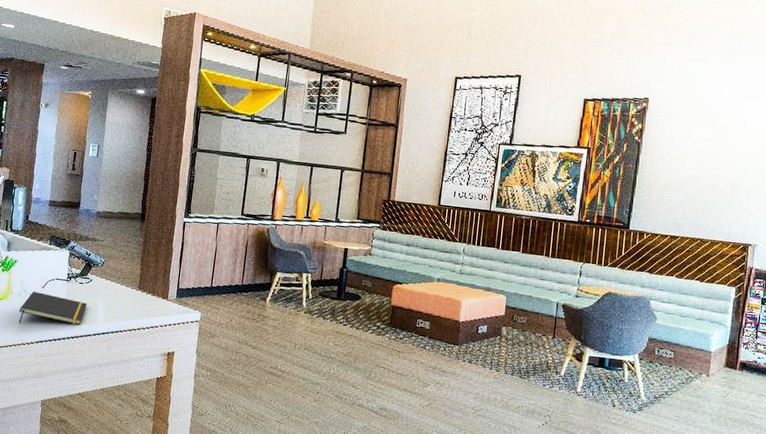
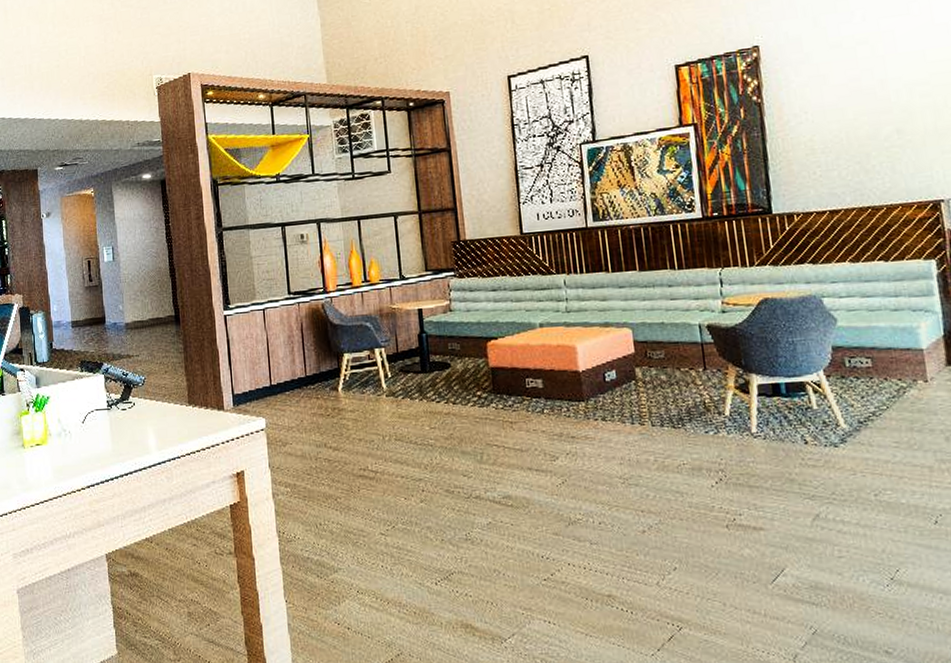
notepad: present [18,291,88,325] -> none [62,428,135,469]

